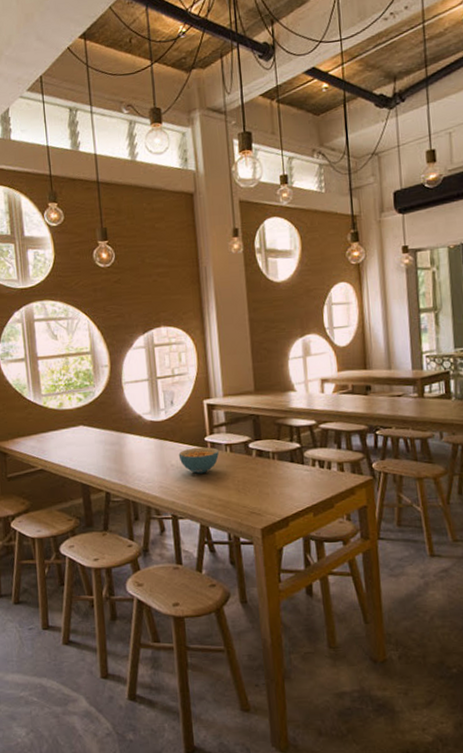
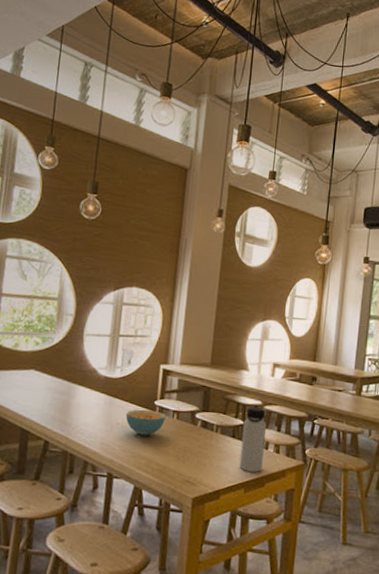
water bottle: none [300,427,329,495] -> present [239,407,267,472]

